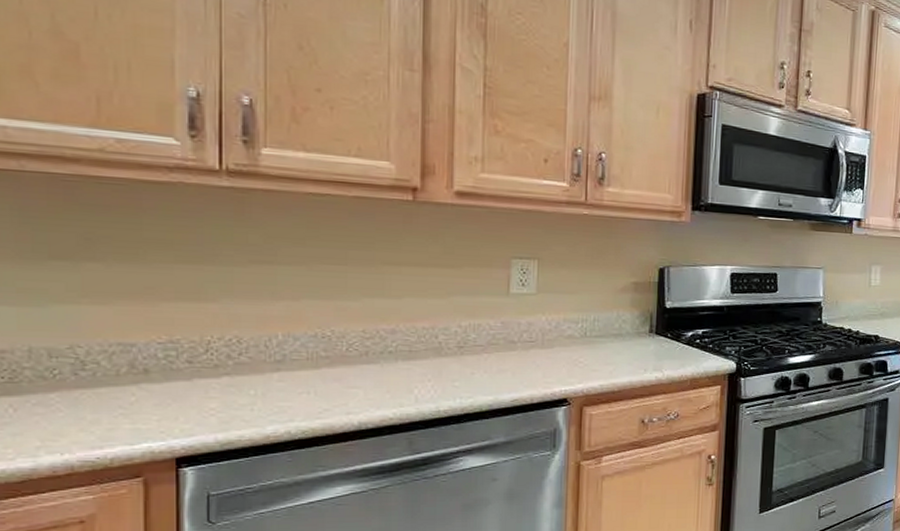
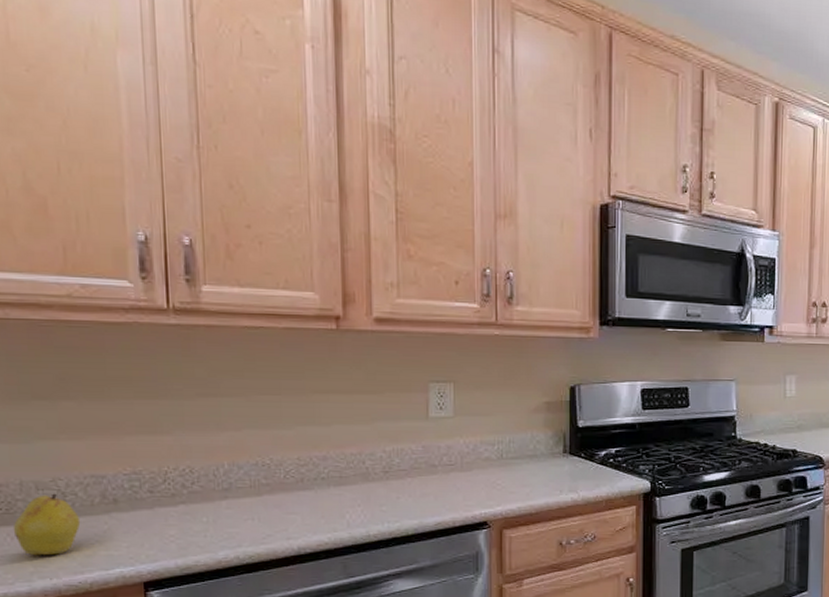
fruit: none [17,361,102,429] -> present [13,493,81,556]

